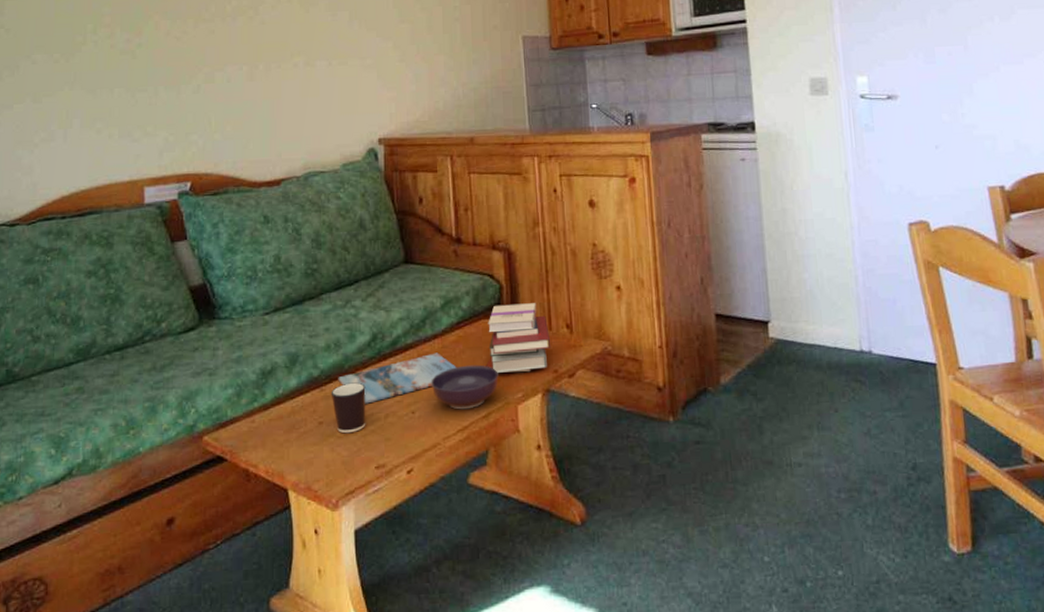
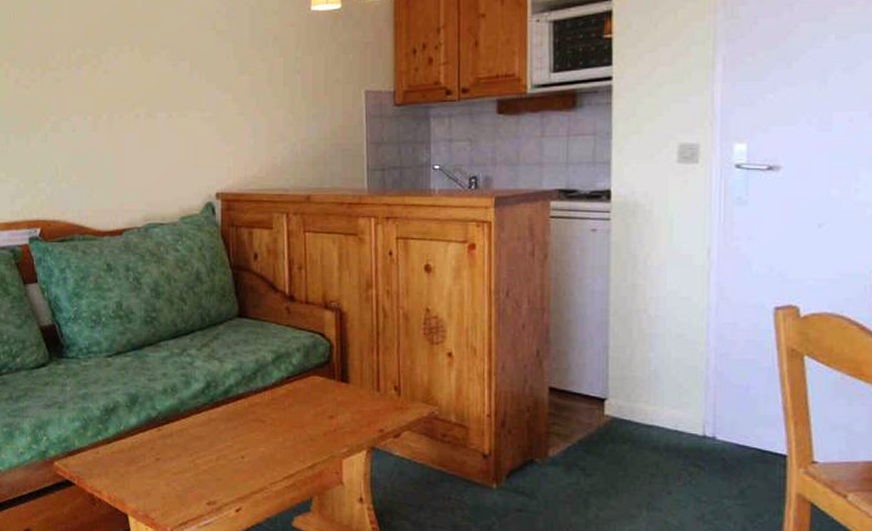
mug: present [331,382,366,434] -> none [167,425,199,471]
magazine: present [338,352,457,404] -> none [174,404,285,446]
bowl: present [431,365,499,410] -> none [260,418,325,459]
books: present [485,303,551,373] -> none [313,363,378,430]

